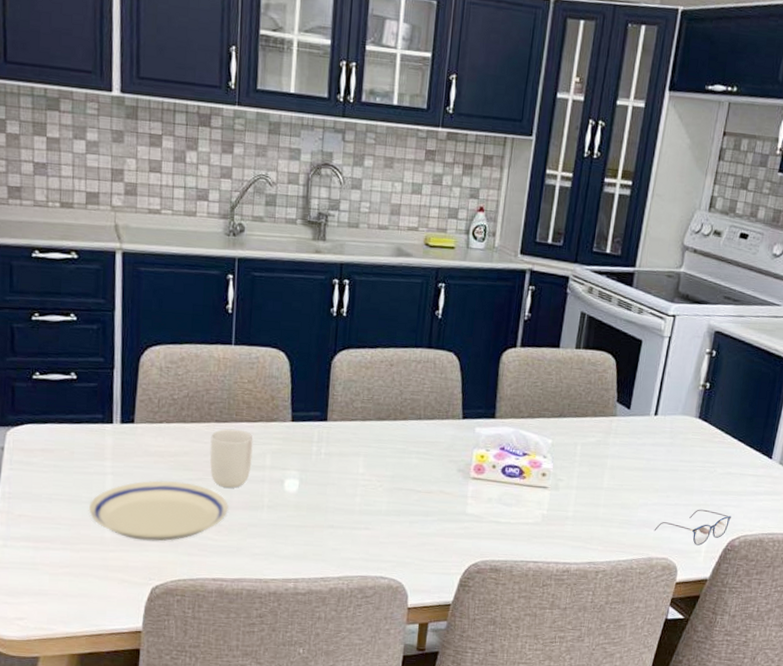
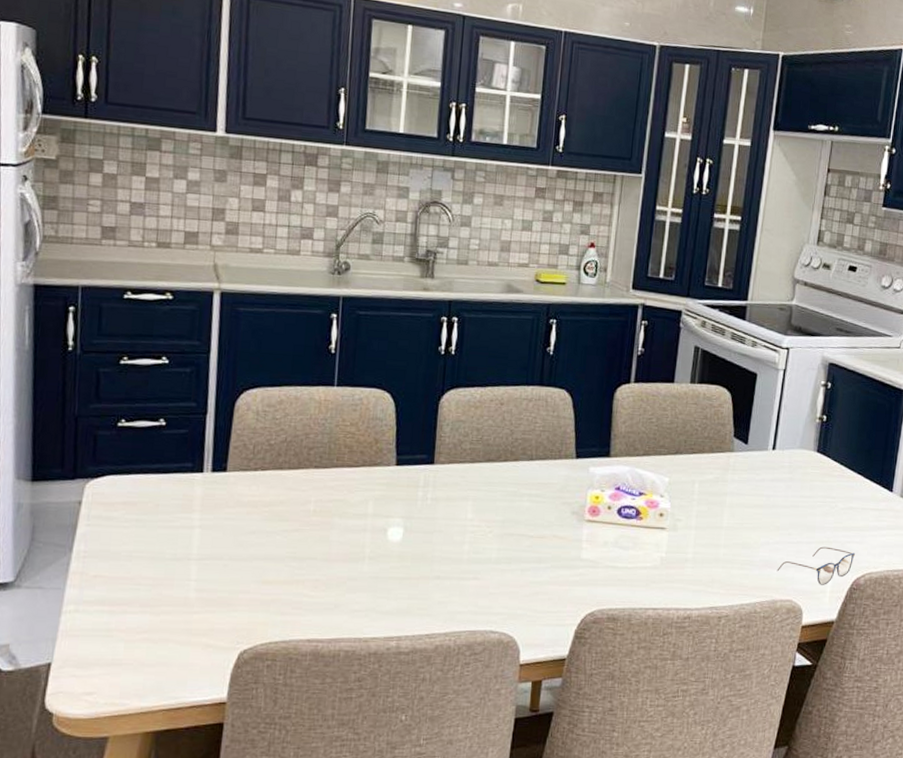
plate: present [88,480,228,541] -> none [171,533,327,600]
cup: present [209,429,253,488] -> none [307,475,355,539]

